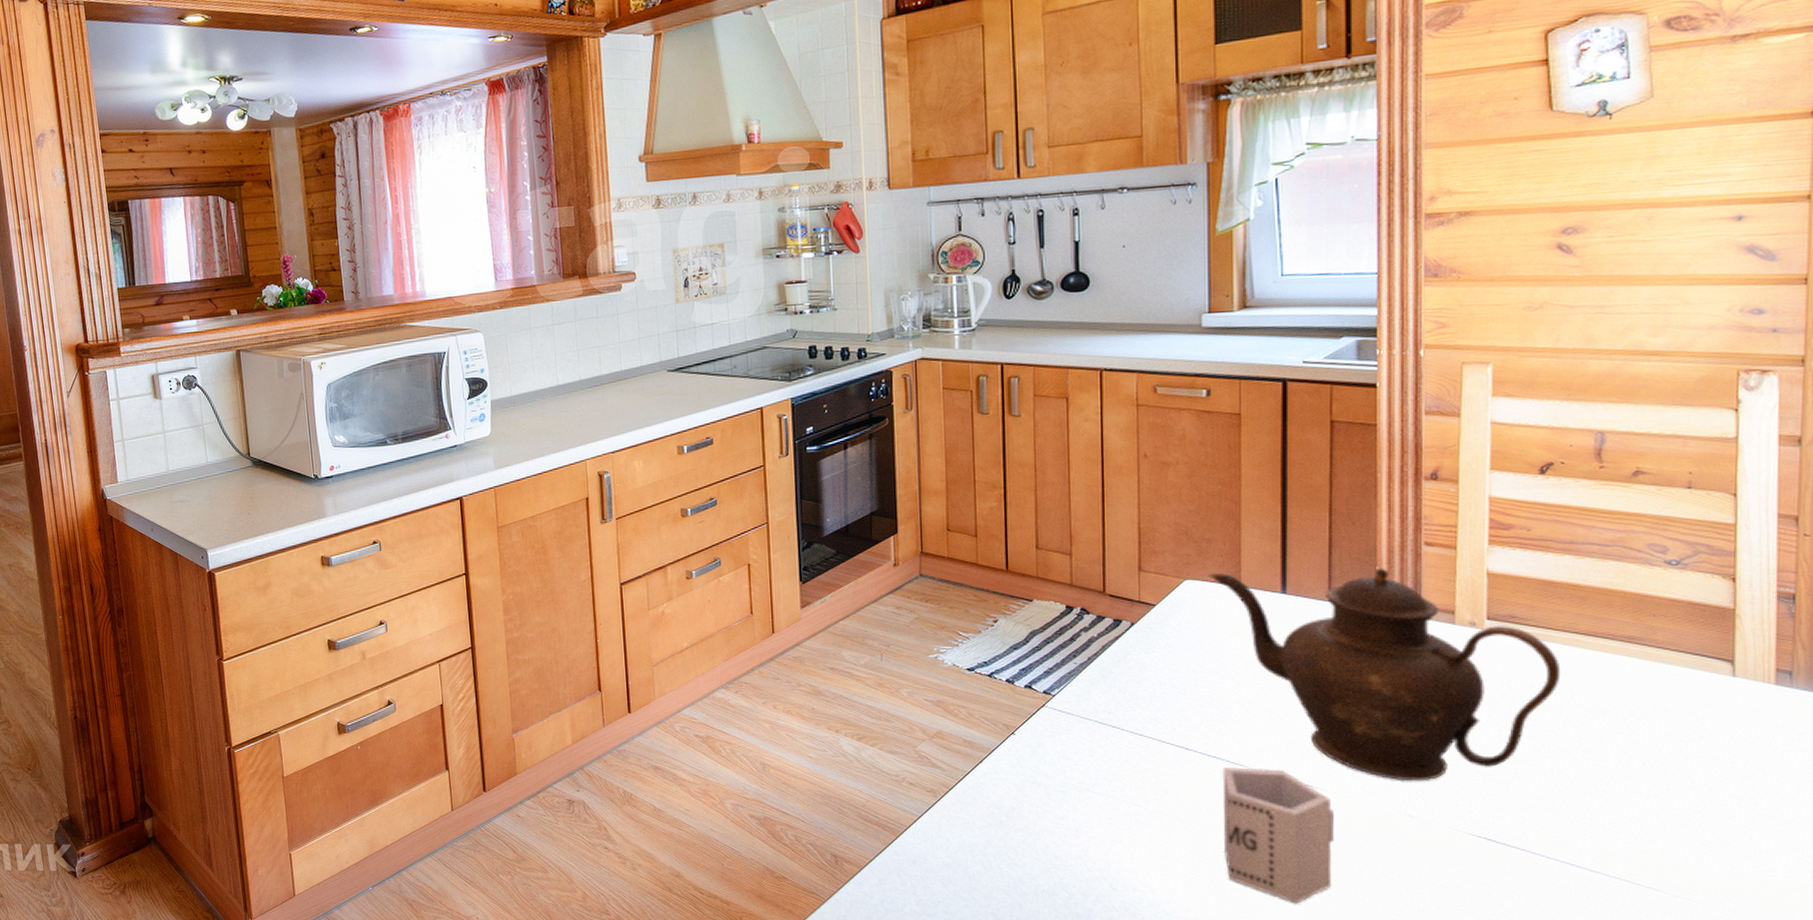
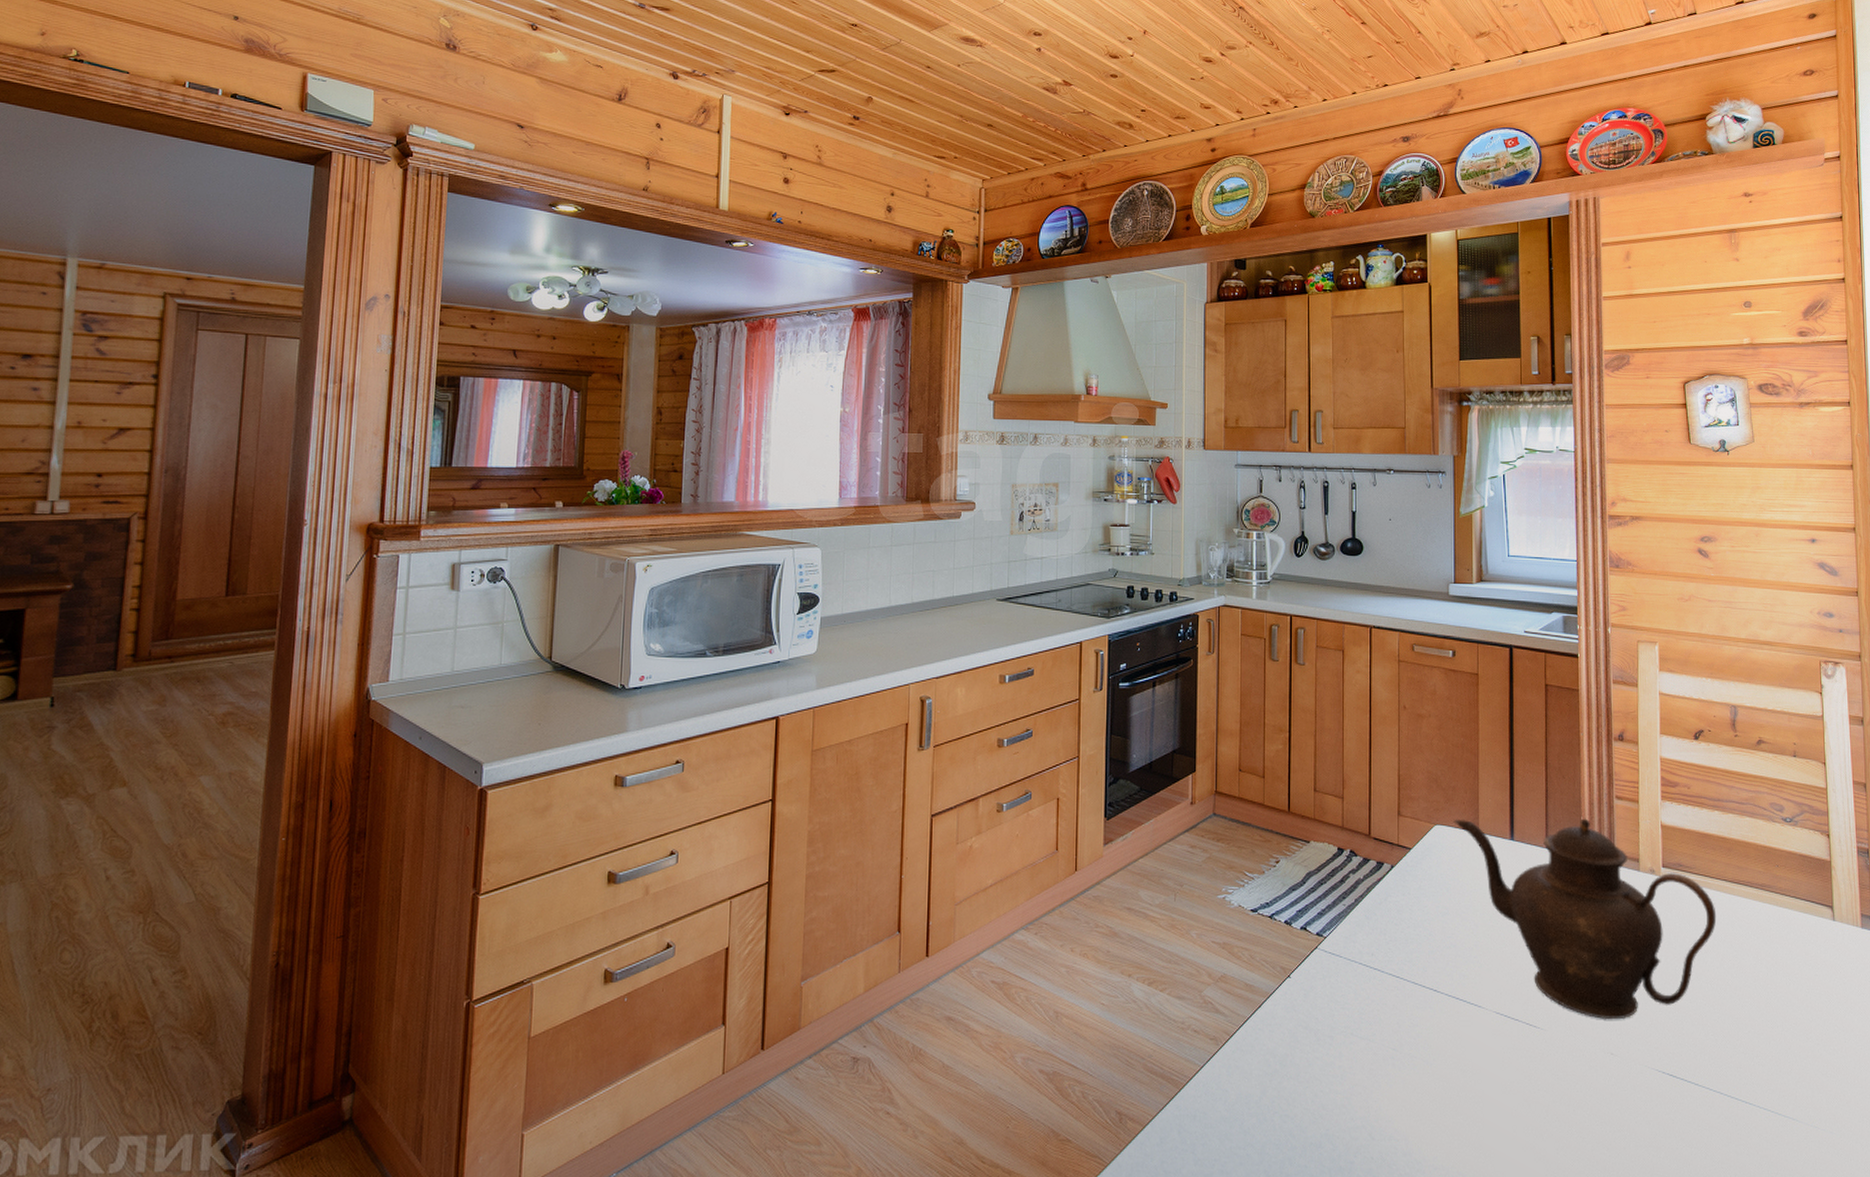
cup: present [1222,767,1334,904] -> none [1464,1009,1553,1147]

